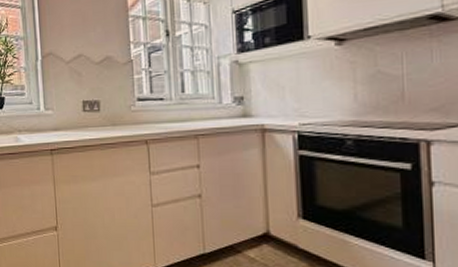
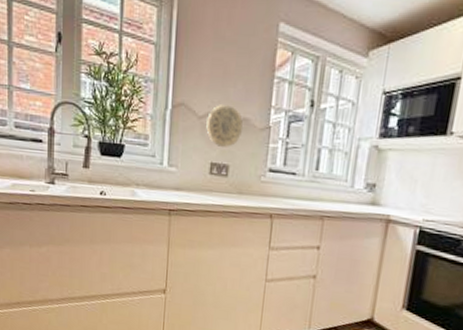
decorative plate: none [74,47,107,85] -> present [206,105,243,147]

